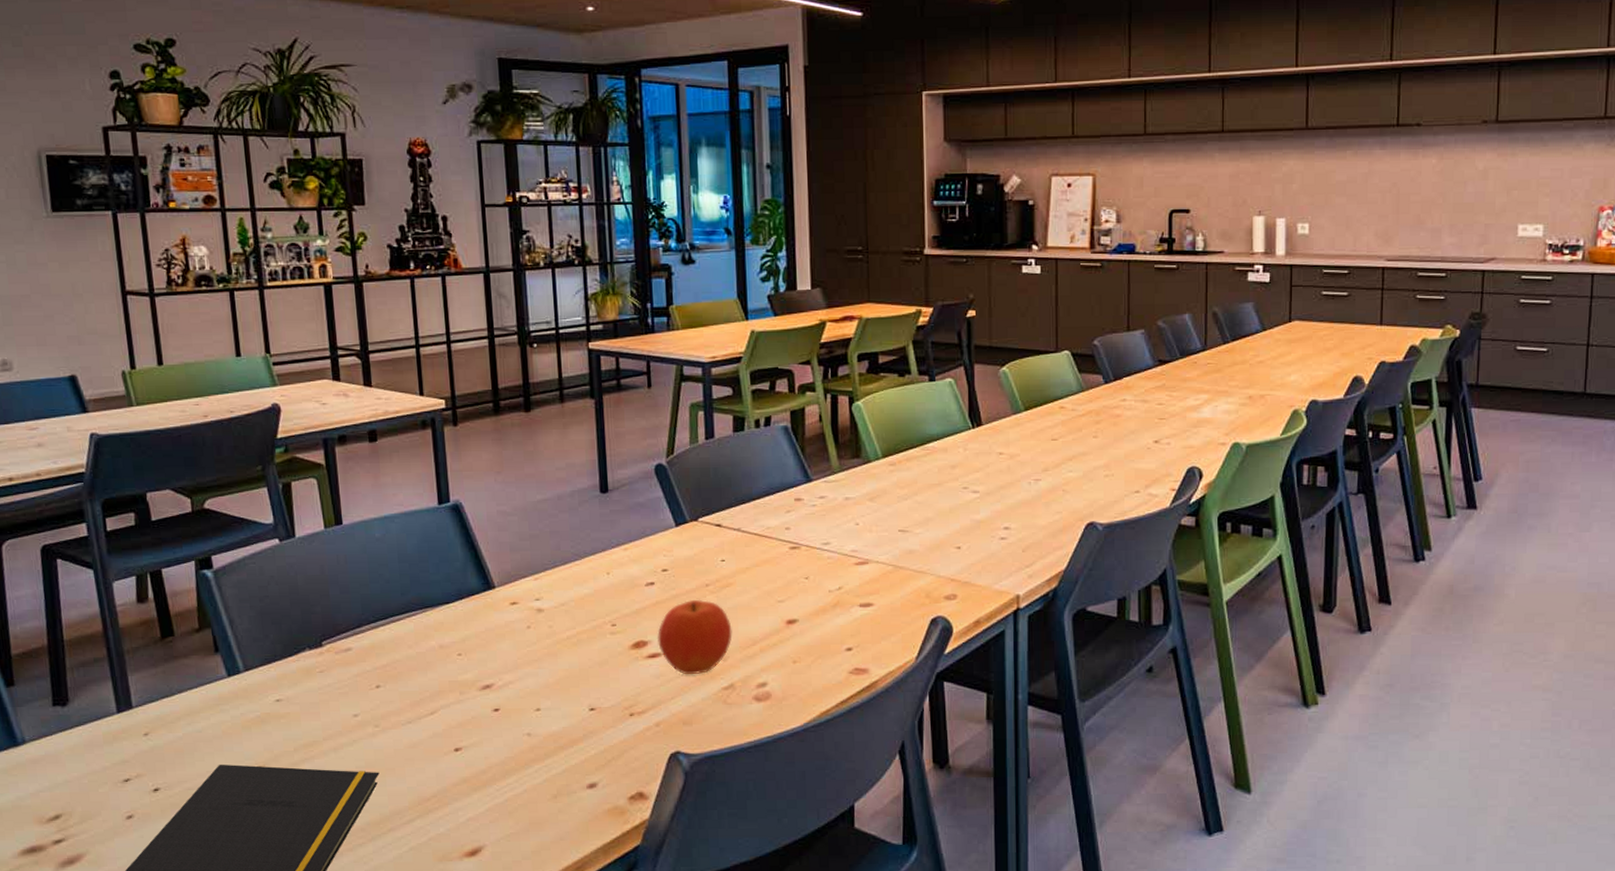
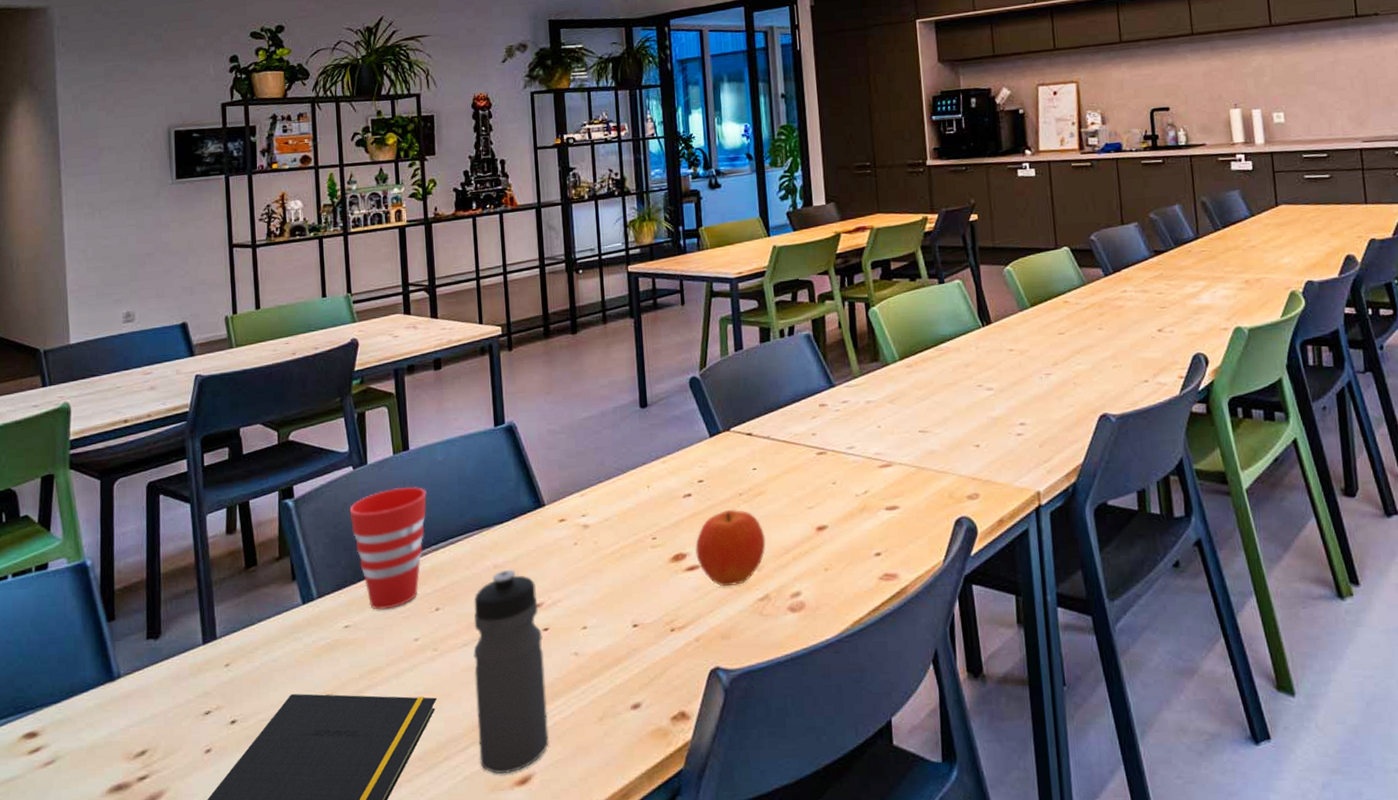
cup: none [276,562,364,685] -> present [349,486,427,610]
water bottle: none [418,650,500,846] -> present [473,569,549,775]

